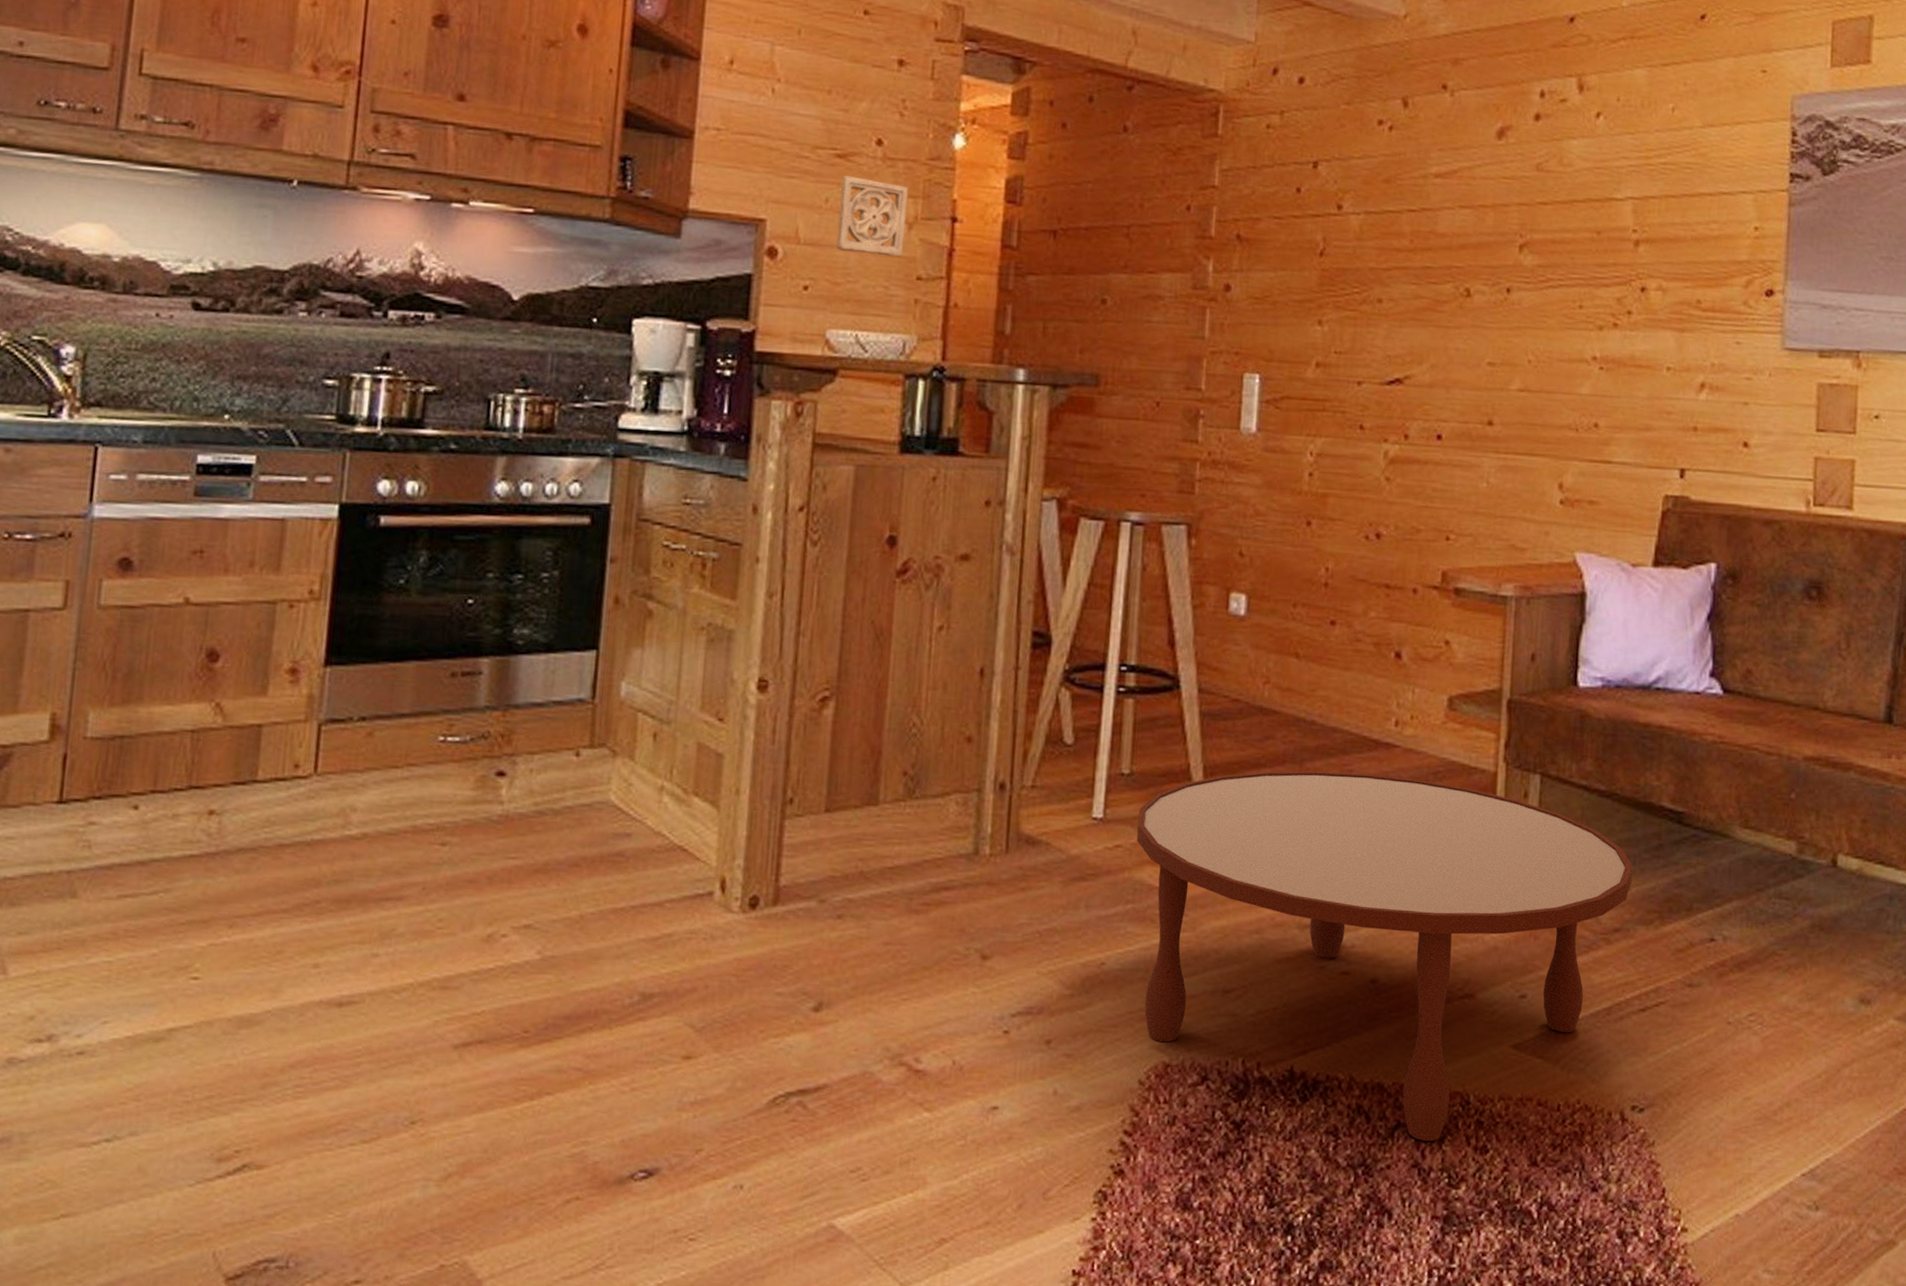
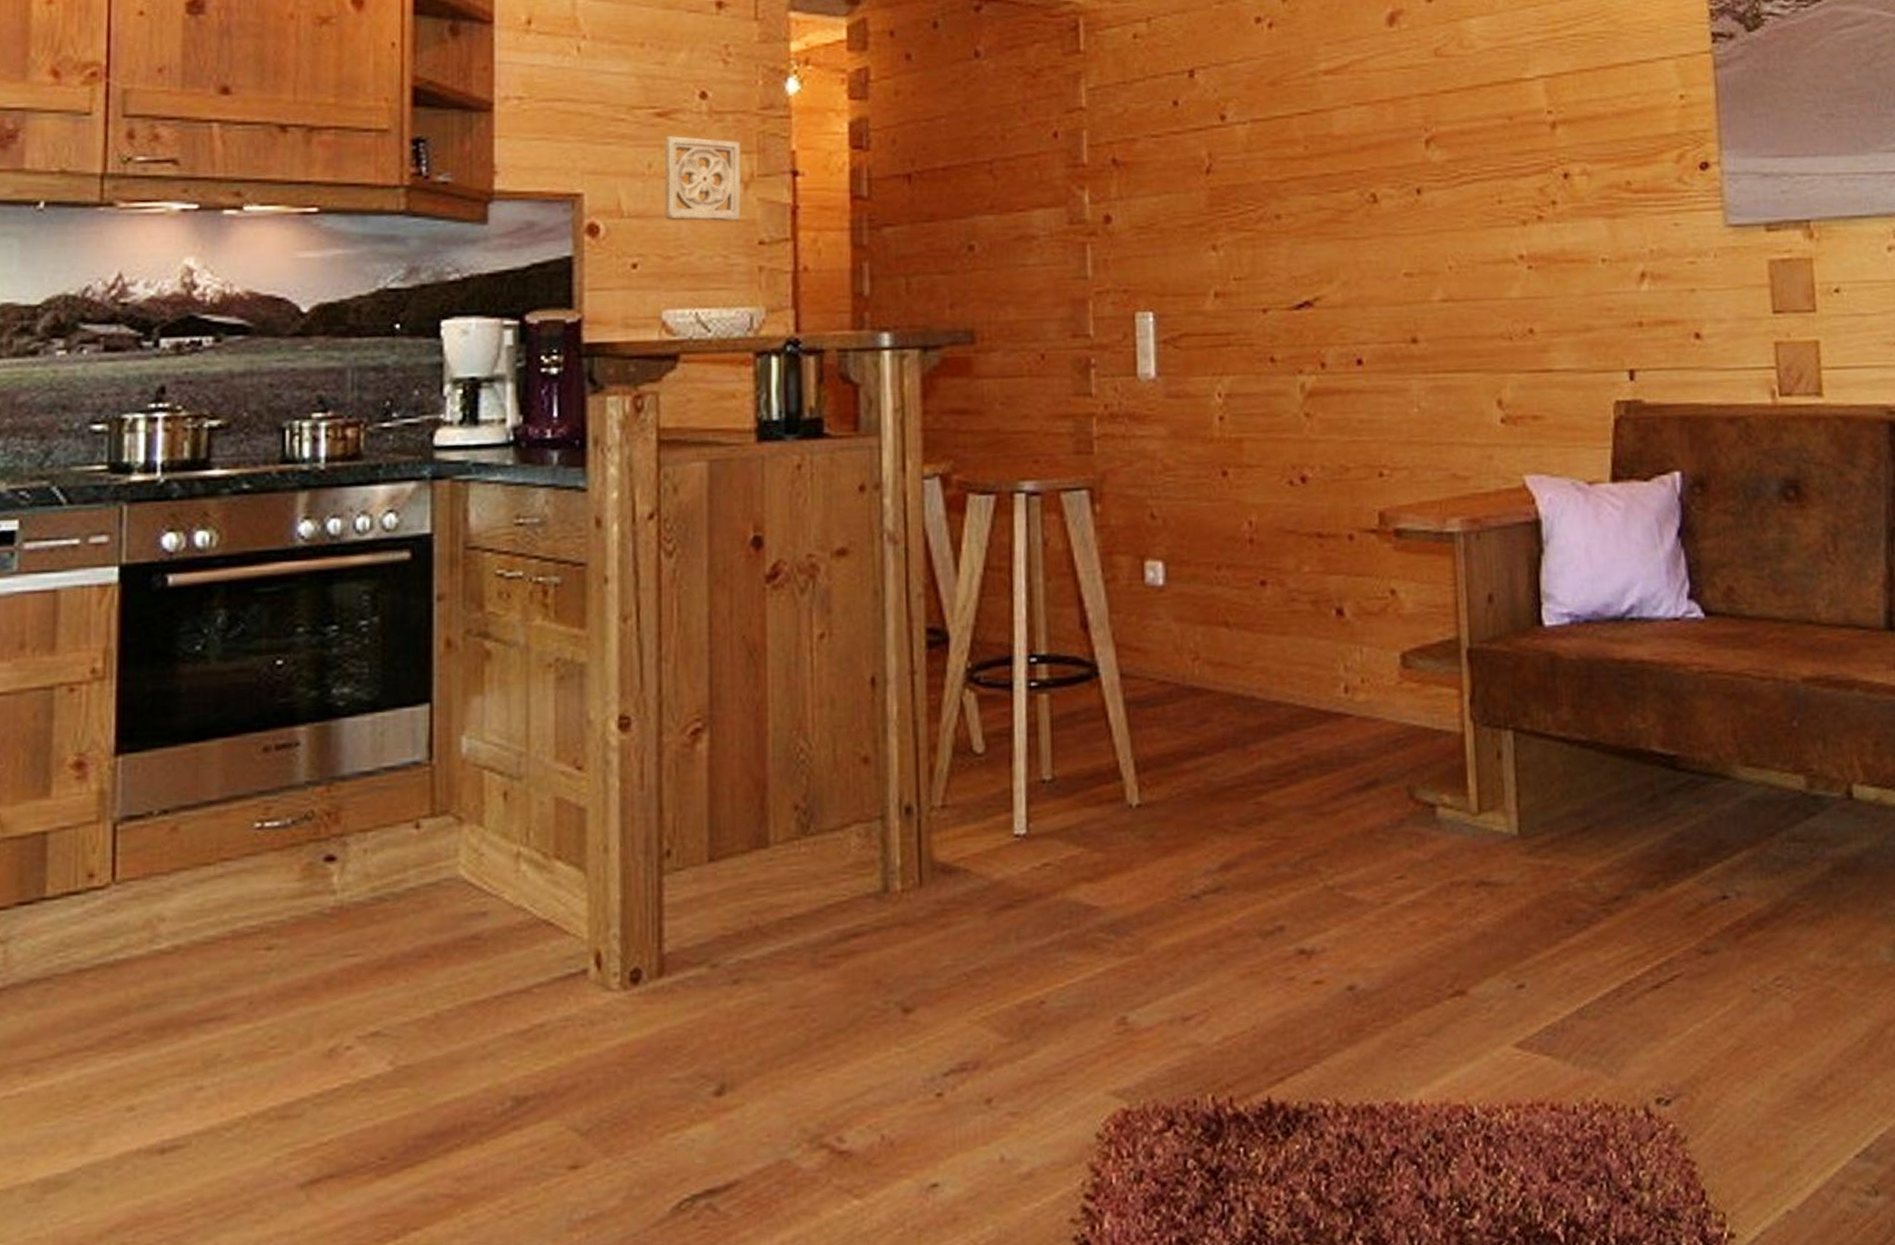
coffee table: present [1137,771,1632,1142] -> none [1066,750,1628,1168]

